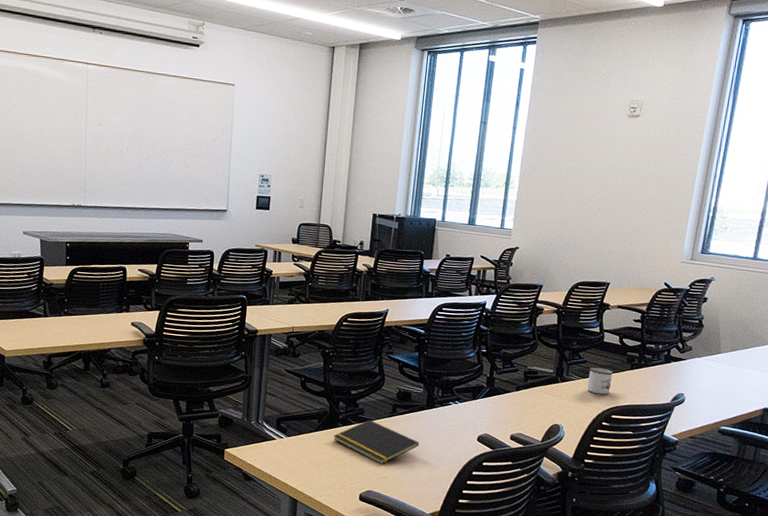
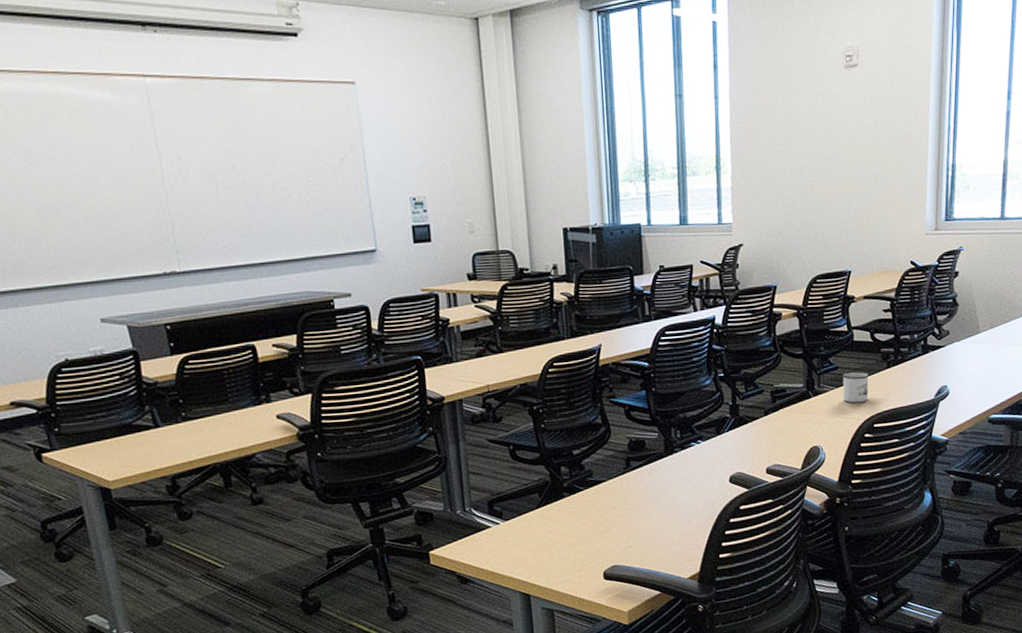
notepad: present [333,419,419,465] -> none [560,481,664,532]

